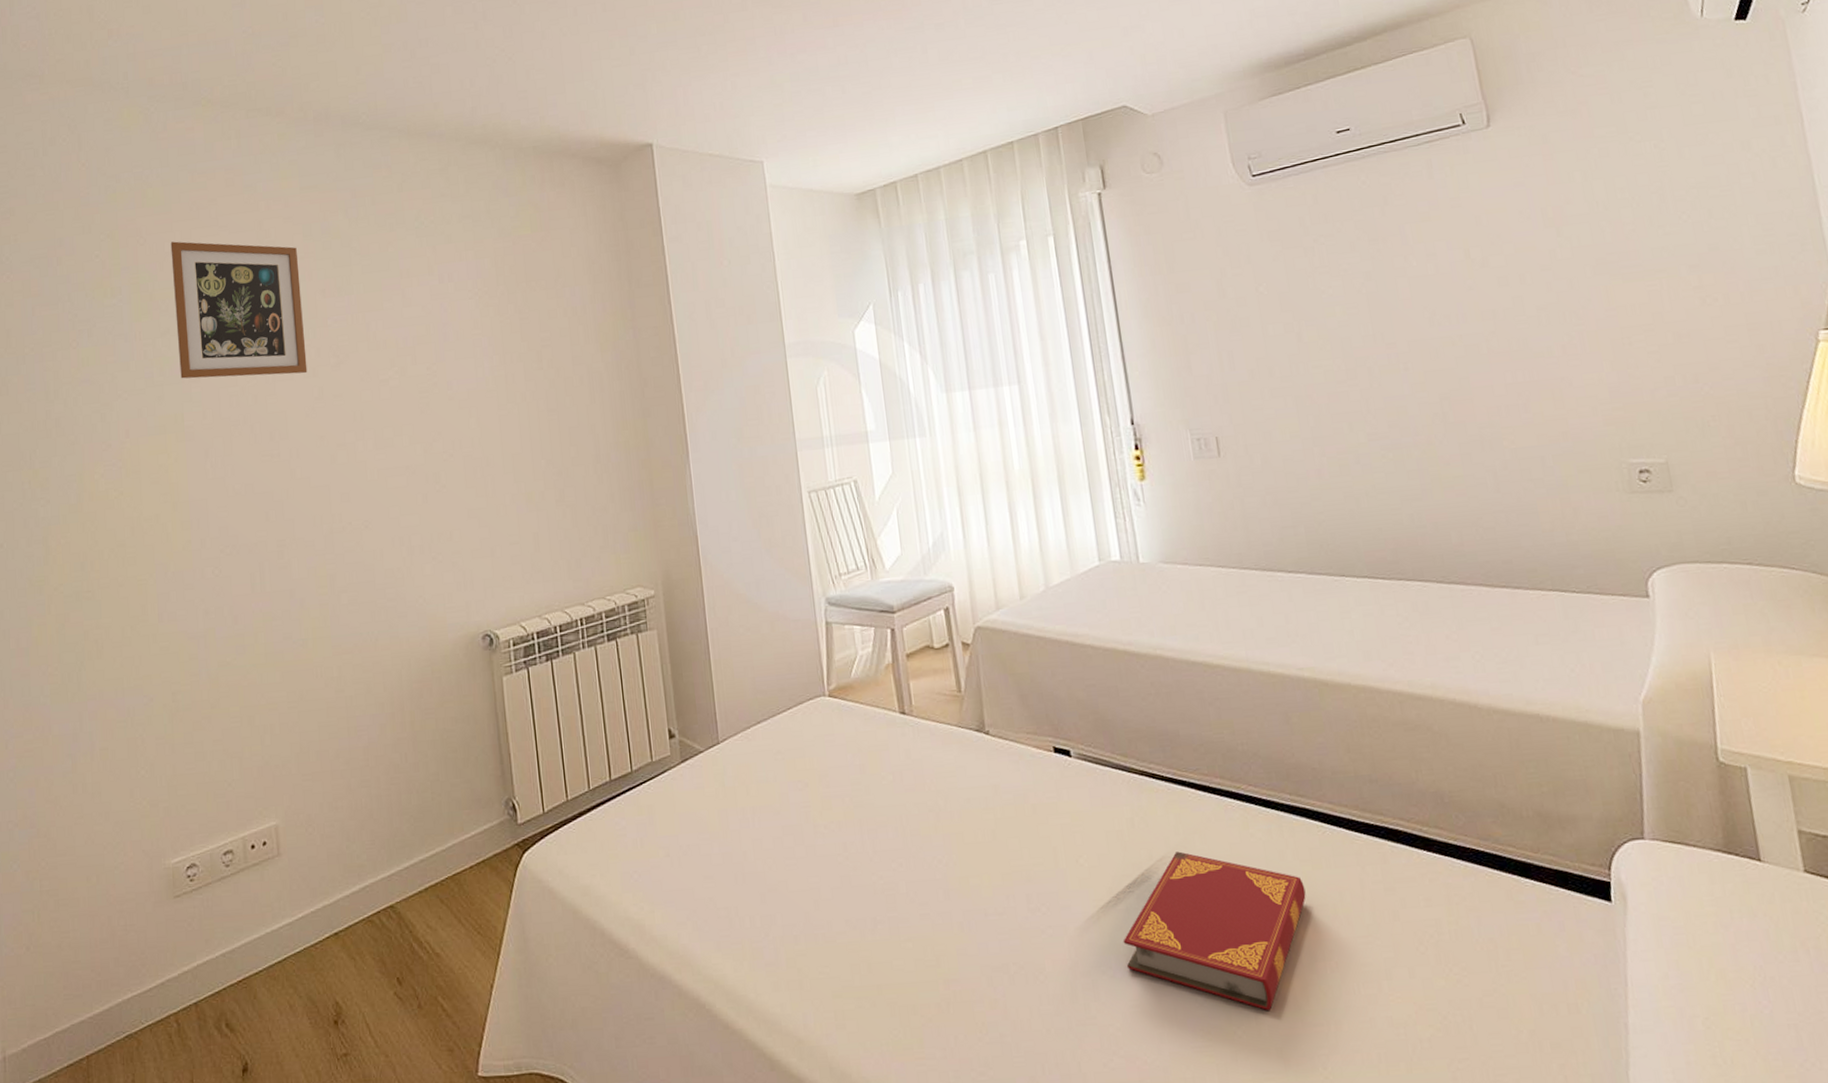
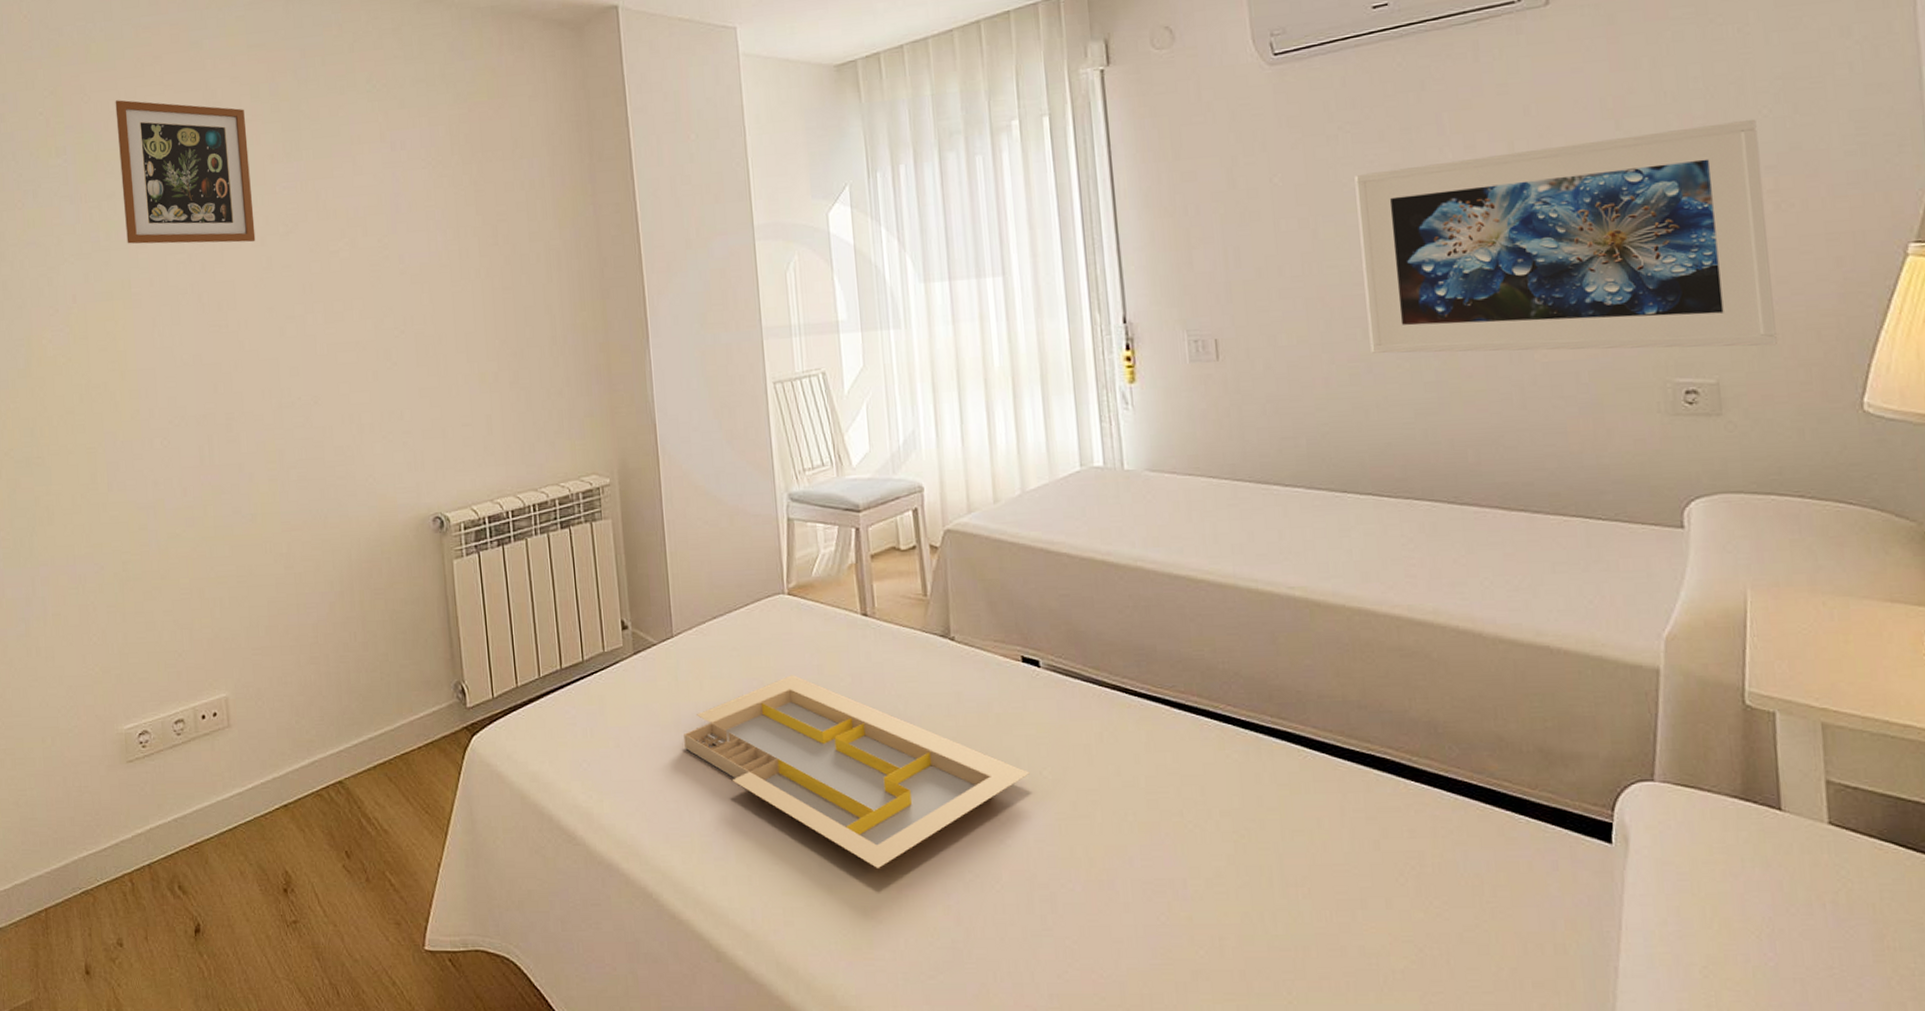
serving tray: none [732,775,1067,965] -> present [684,675,1030,868]
hardback book: present [1123,851,1306,1011] -> none [1084,769,1282,933]
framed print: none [1331,224,1715,445] -> present [1354,119,1777,354]

